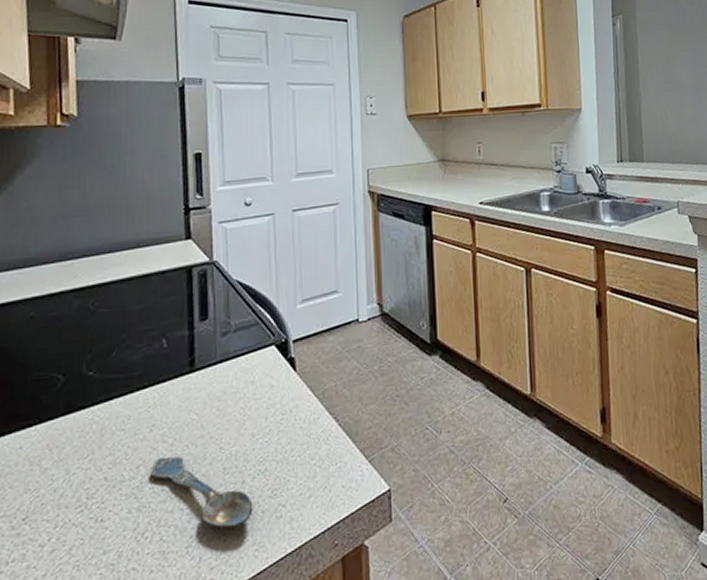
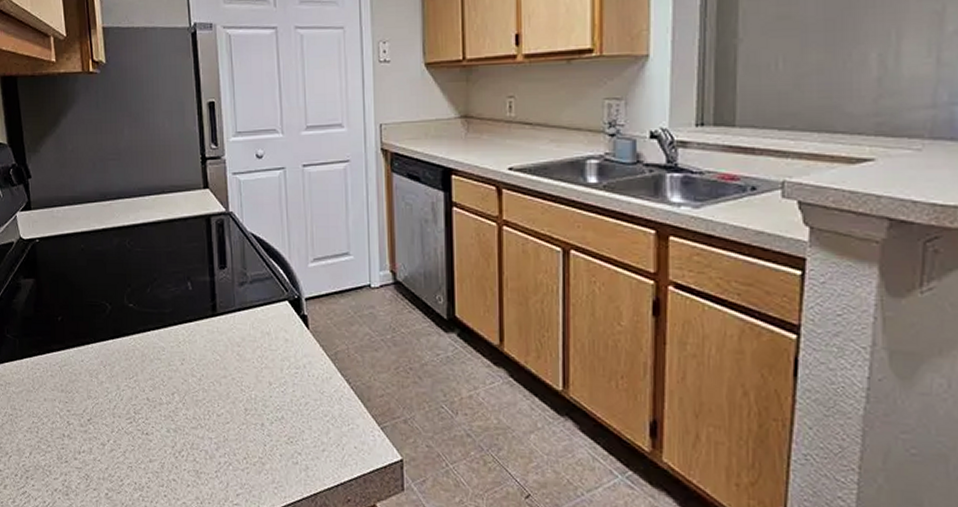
spoon: present [151,455,253,529] -> none [183,389,272,463]

